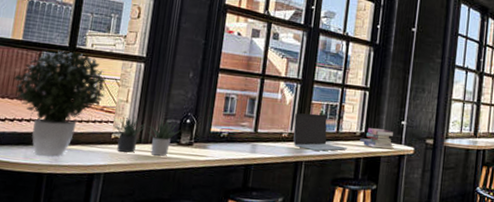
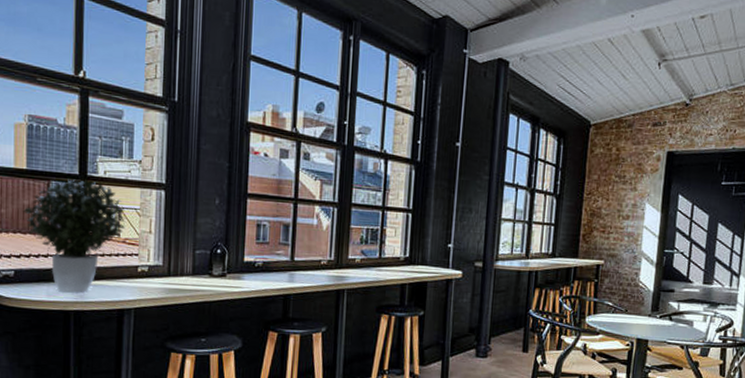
succulent plant: present [113,116,181,156] -> none [138,248,211,289]
laptop: present [293,113,348,152] -> none [333,239,392,279]
books: present [360,128,393,149] -> none [404,252,440,274]

